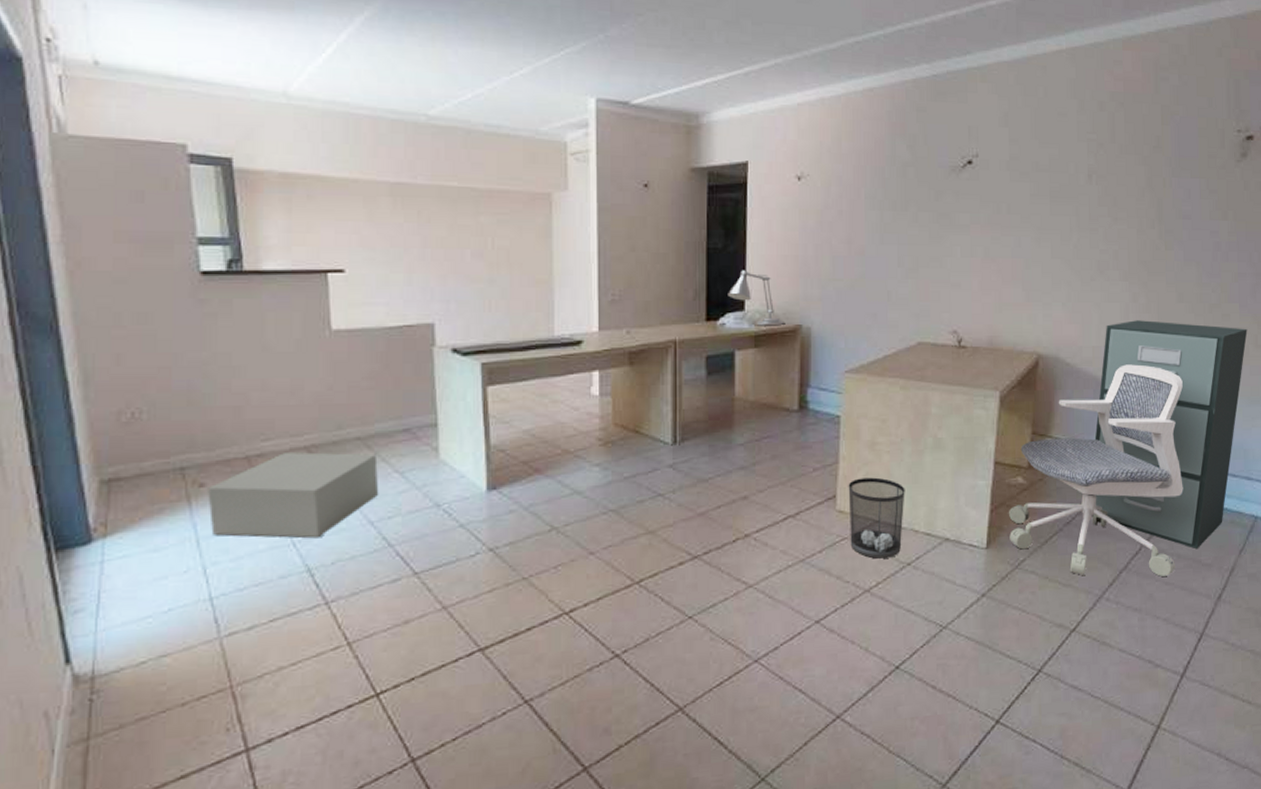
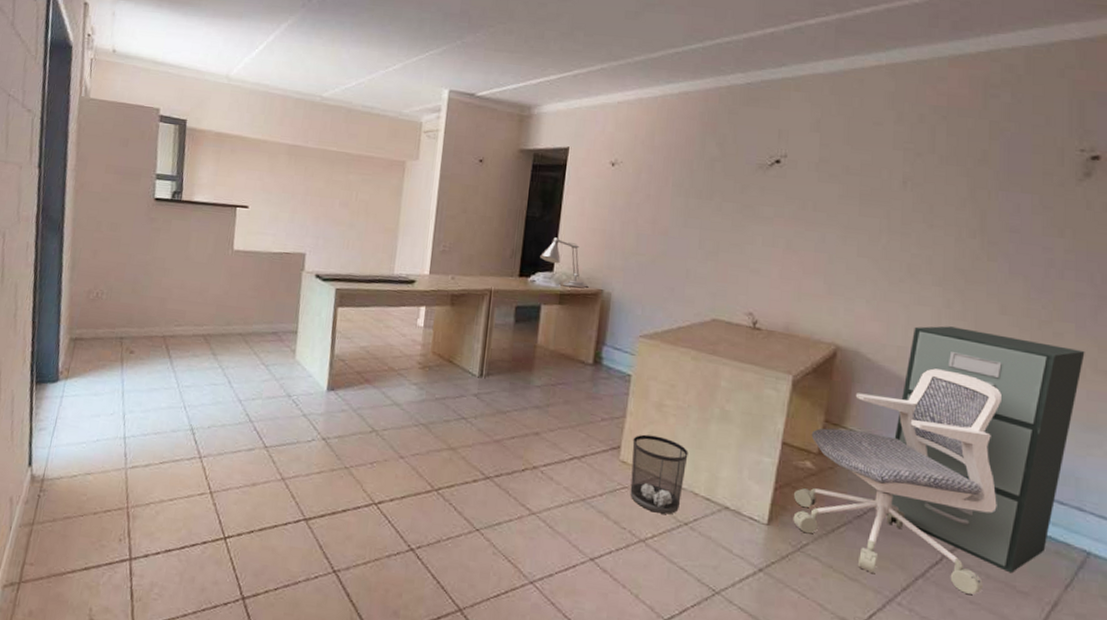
cardboard box: present [208,452,379,539] -> none [132,337,251,406]

